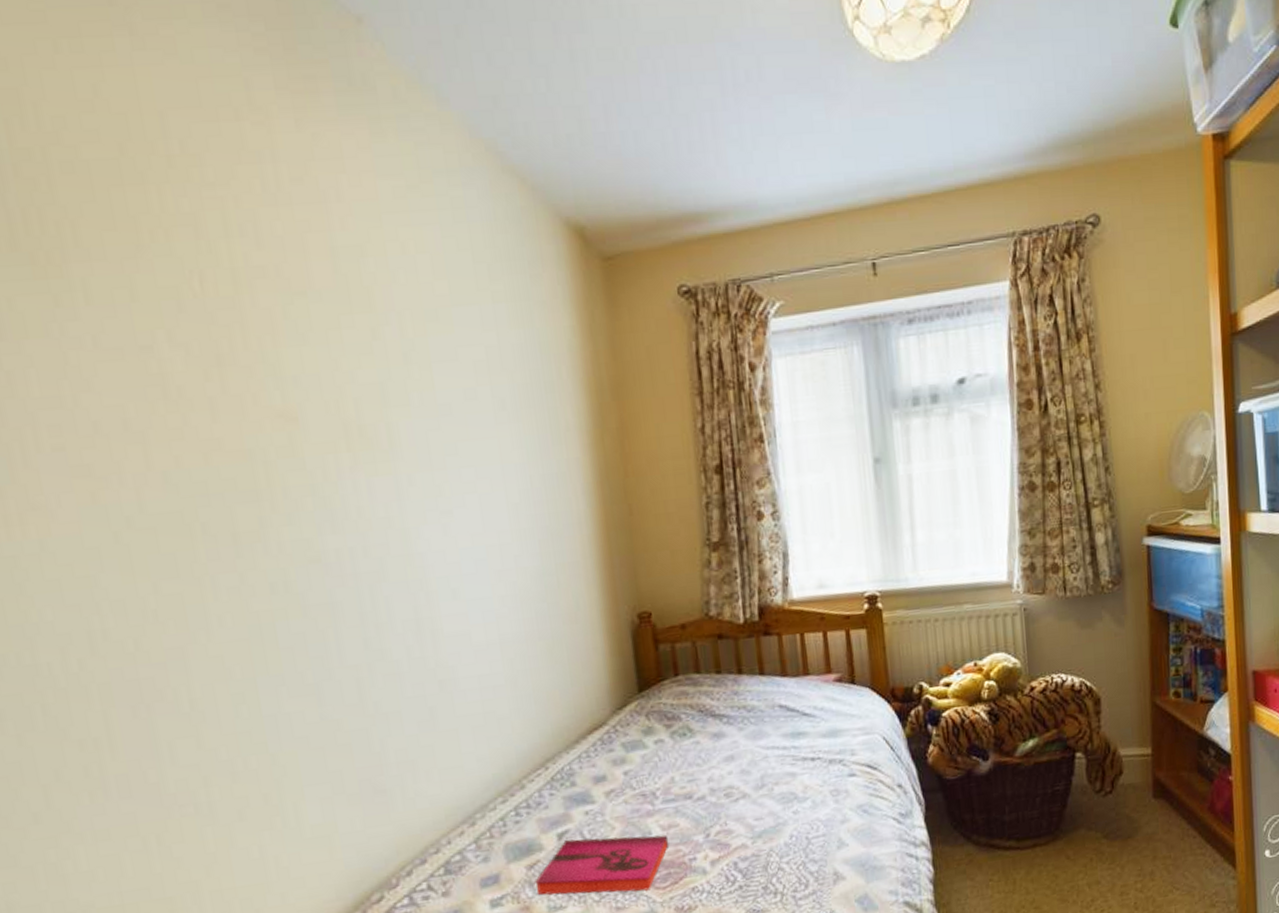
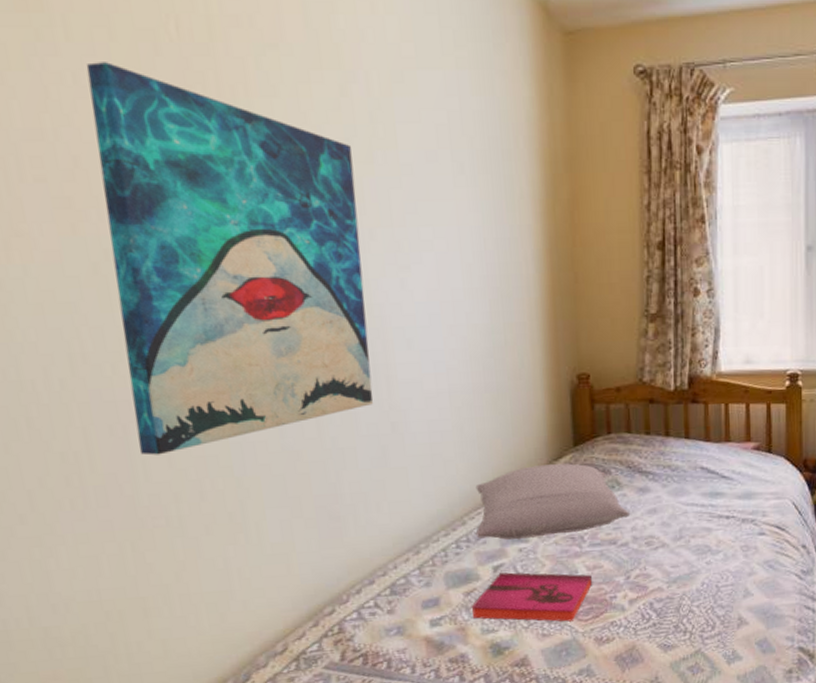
wall art: none [106,323,419,737] -> present [86,62,374,456]
pillow: none [533,711,706,803] -> present [475,463,631,540]

